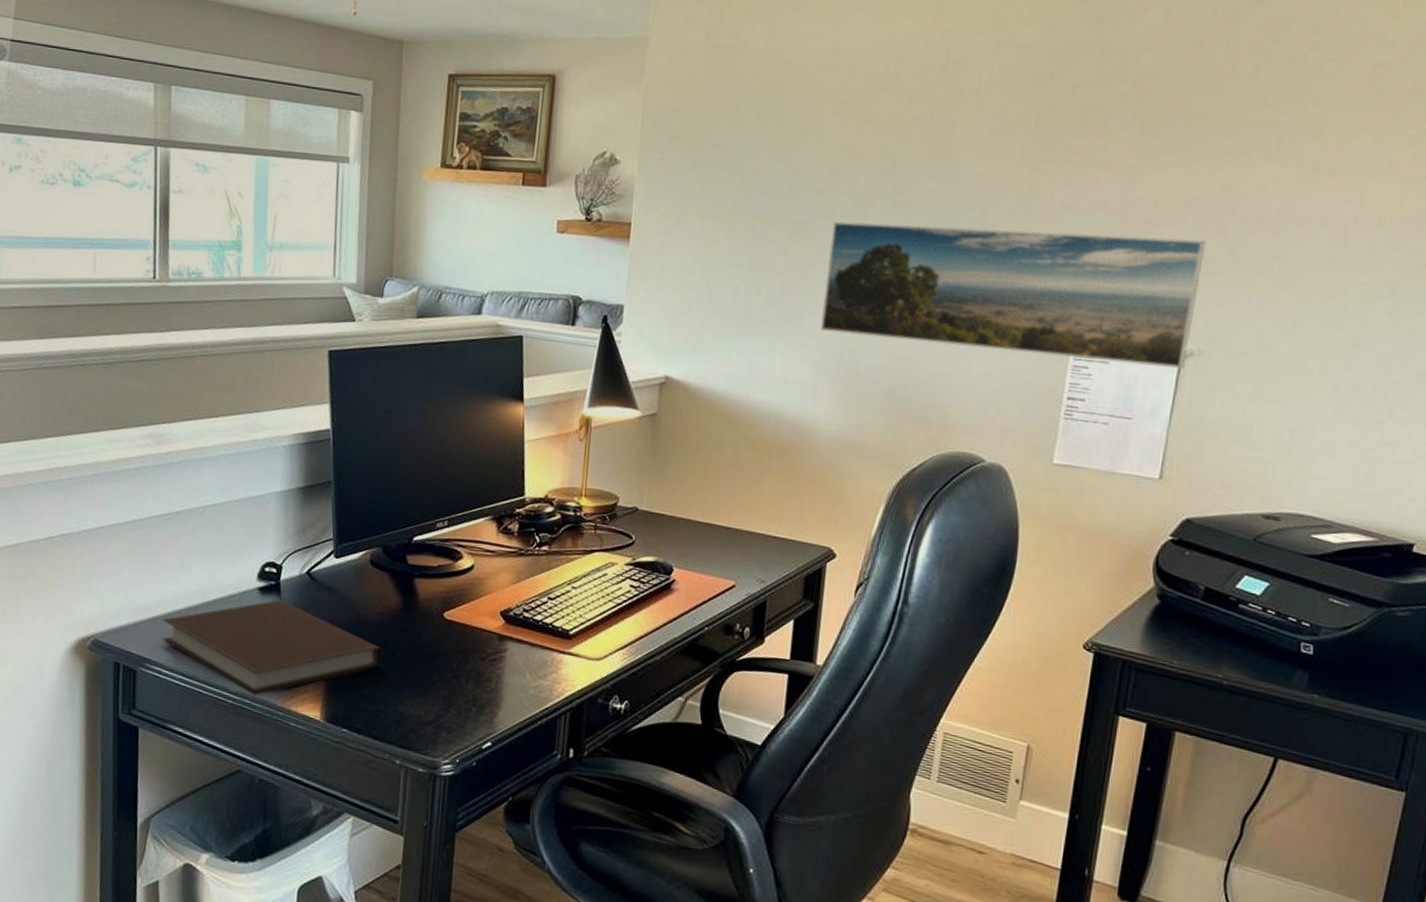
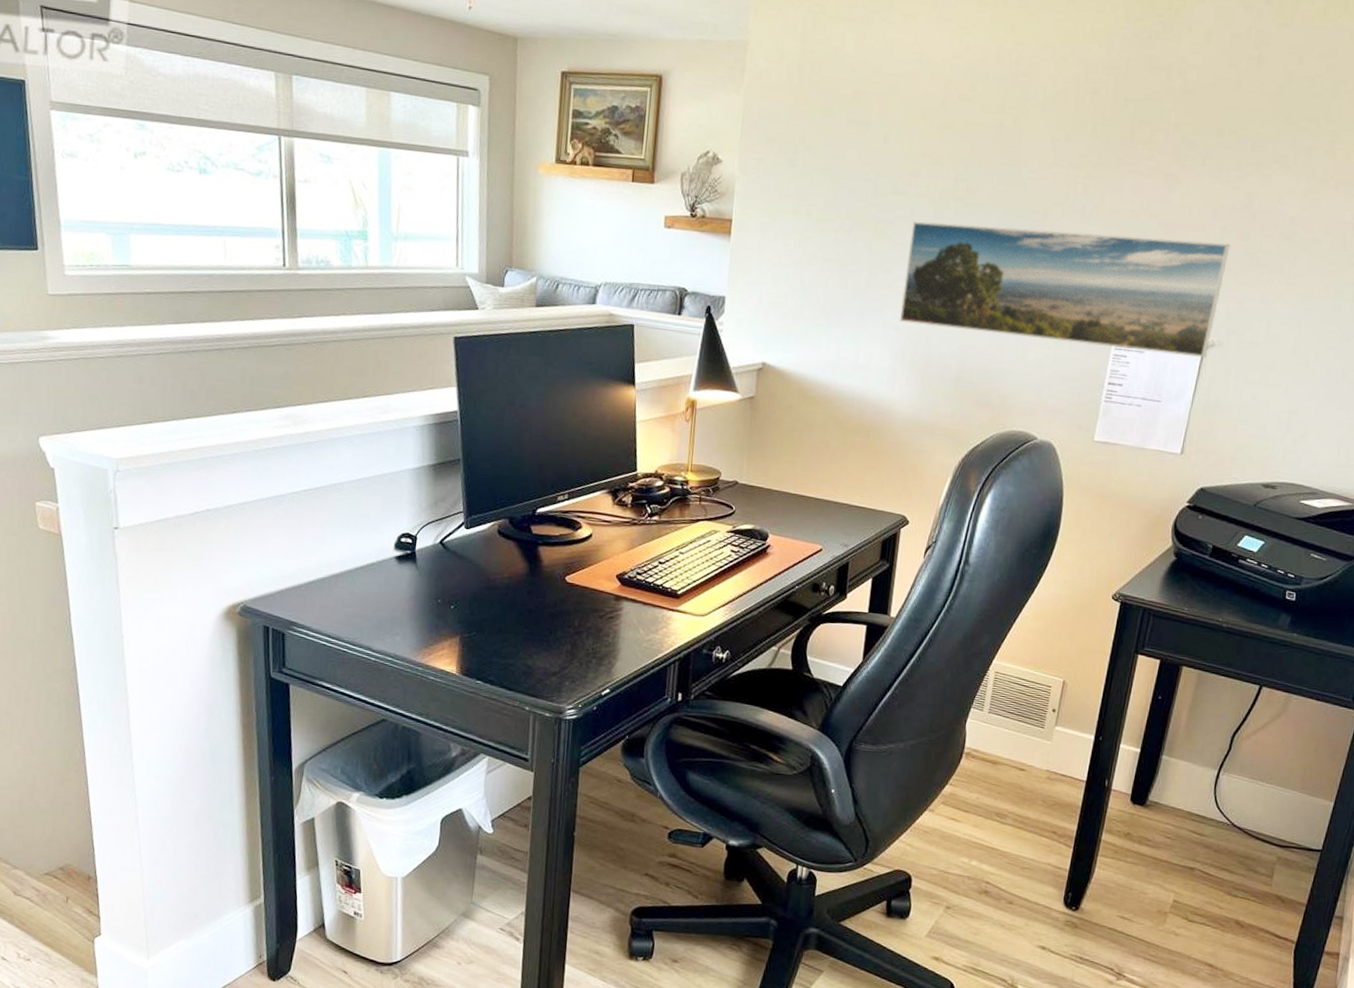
notebook: present [161,599,383,696] -> none [307,567,511,653]

